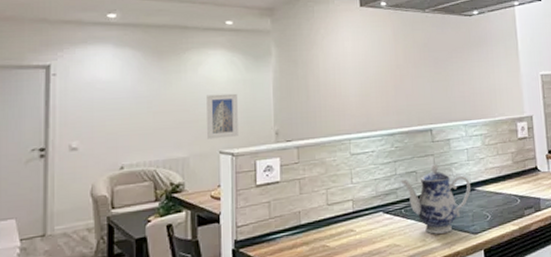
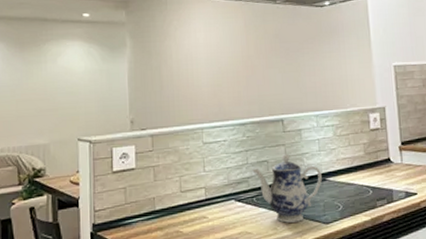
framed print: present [206,93,238,140] -> none [65,83,95,127]

